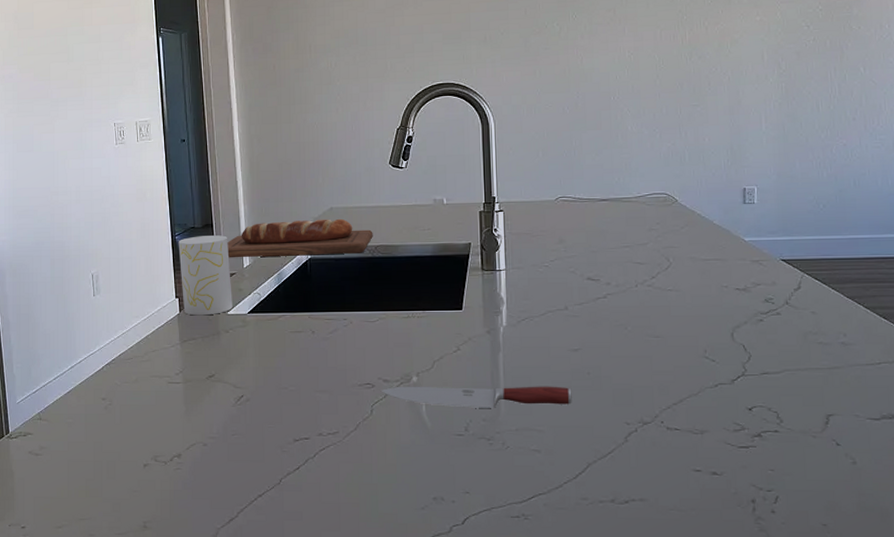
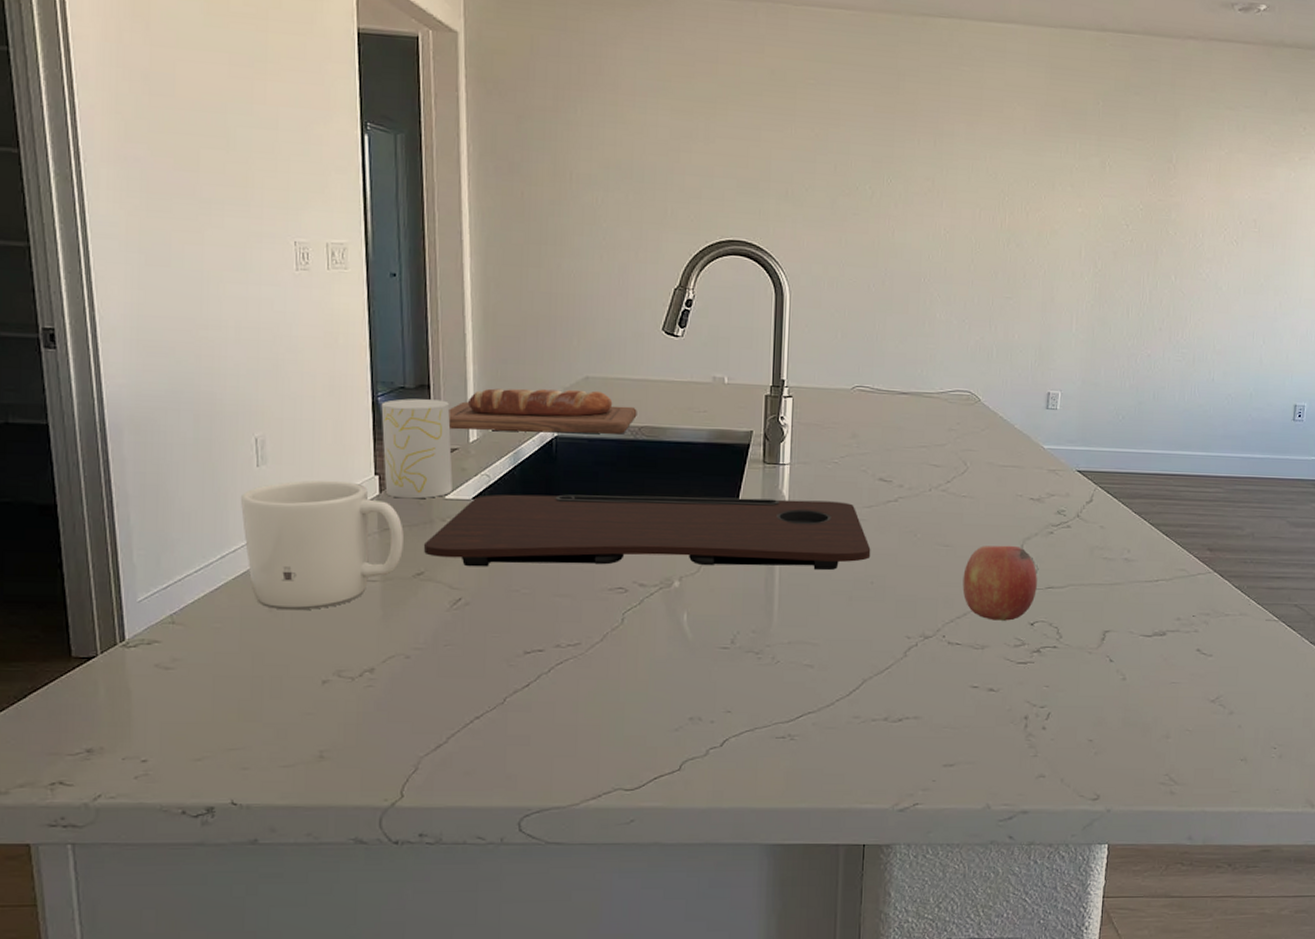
mug: none [84,304,199,408] -> present [241,480,405,611]
cutting board: none [213,301,585,369] -> present [423,494,871,571]
kitchen knife: present [380,386,572,408] -> none [635,591,853,619]
fruit: none [676,334,752,406] -> present [962,545,1037,621]

